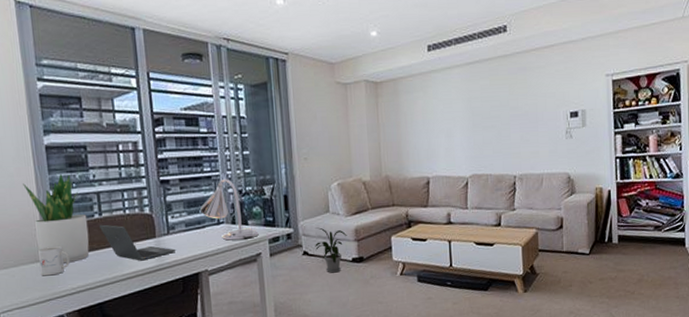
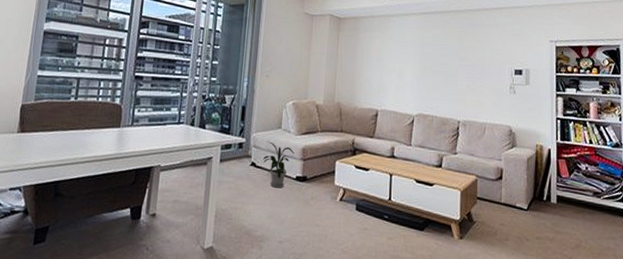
planter: present [23,174,90,264] -> none [14,57,64,139]
mug: present [37,246,70,276] -> none [10,121,40,148]
laptop: present [98,224,176,261] -> none [72,107,136,147]
table lamp: present [200,179,259,241] -> none [165,83,214,142]

